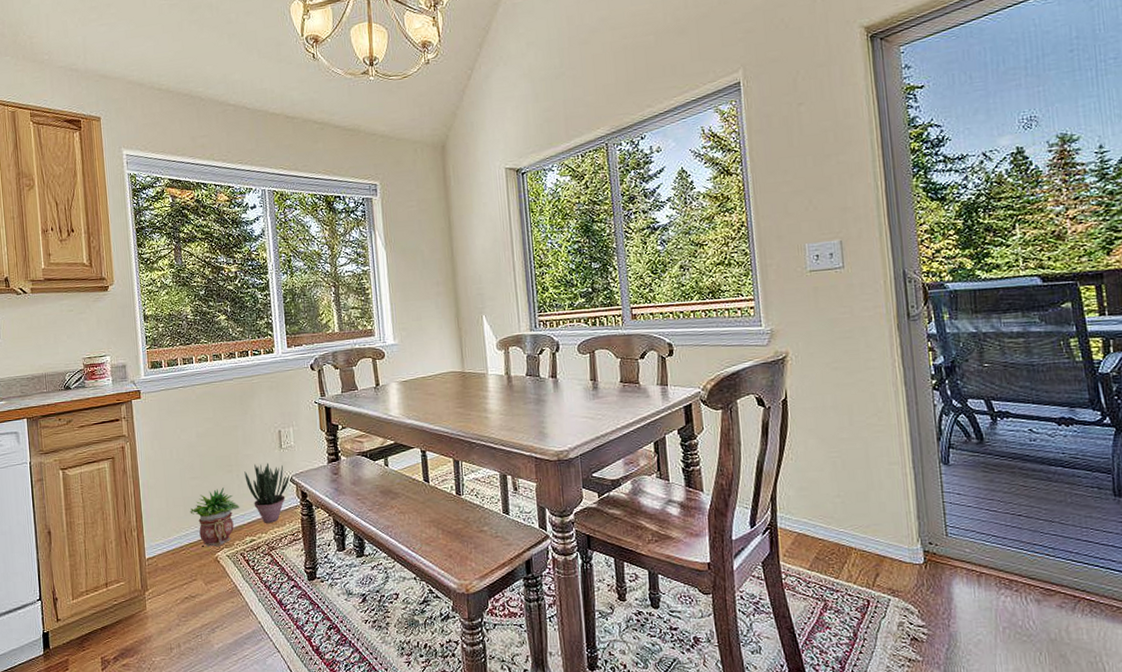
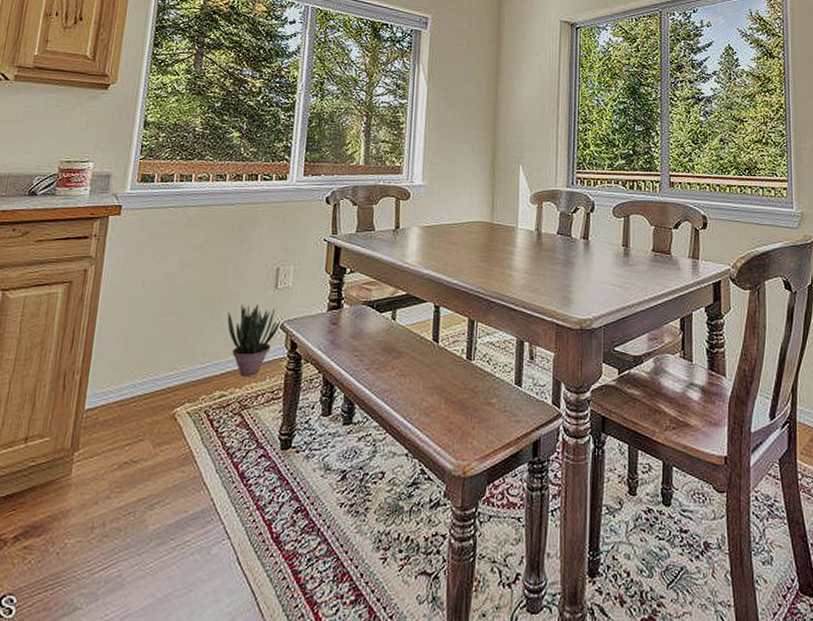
potted plant: present [190,487,240,548] -> none [152,329,215,402]

